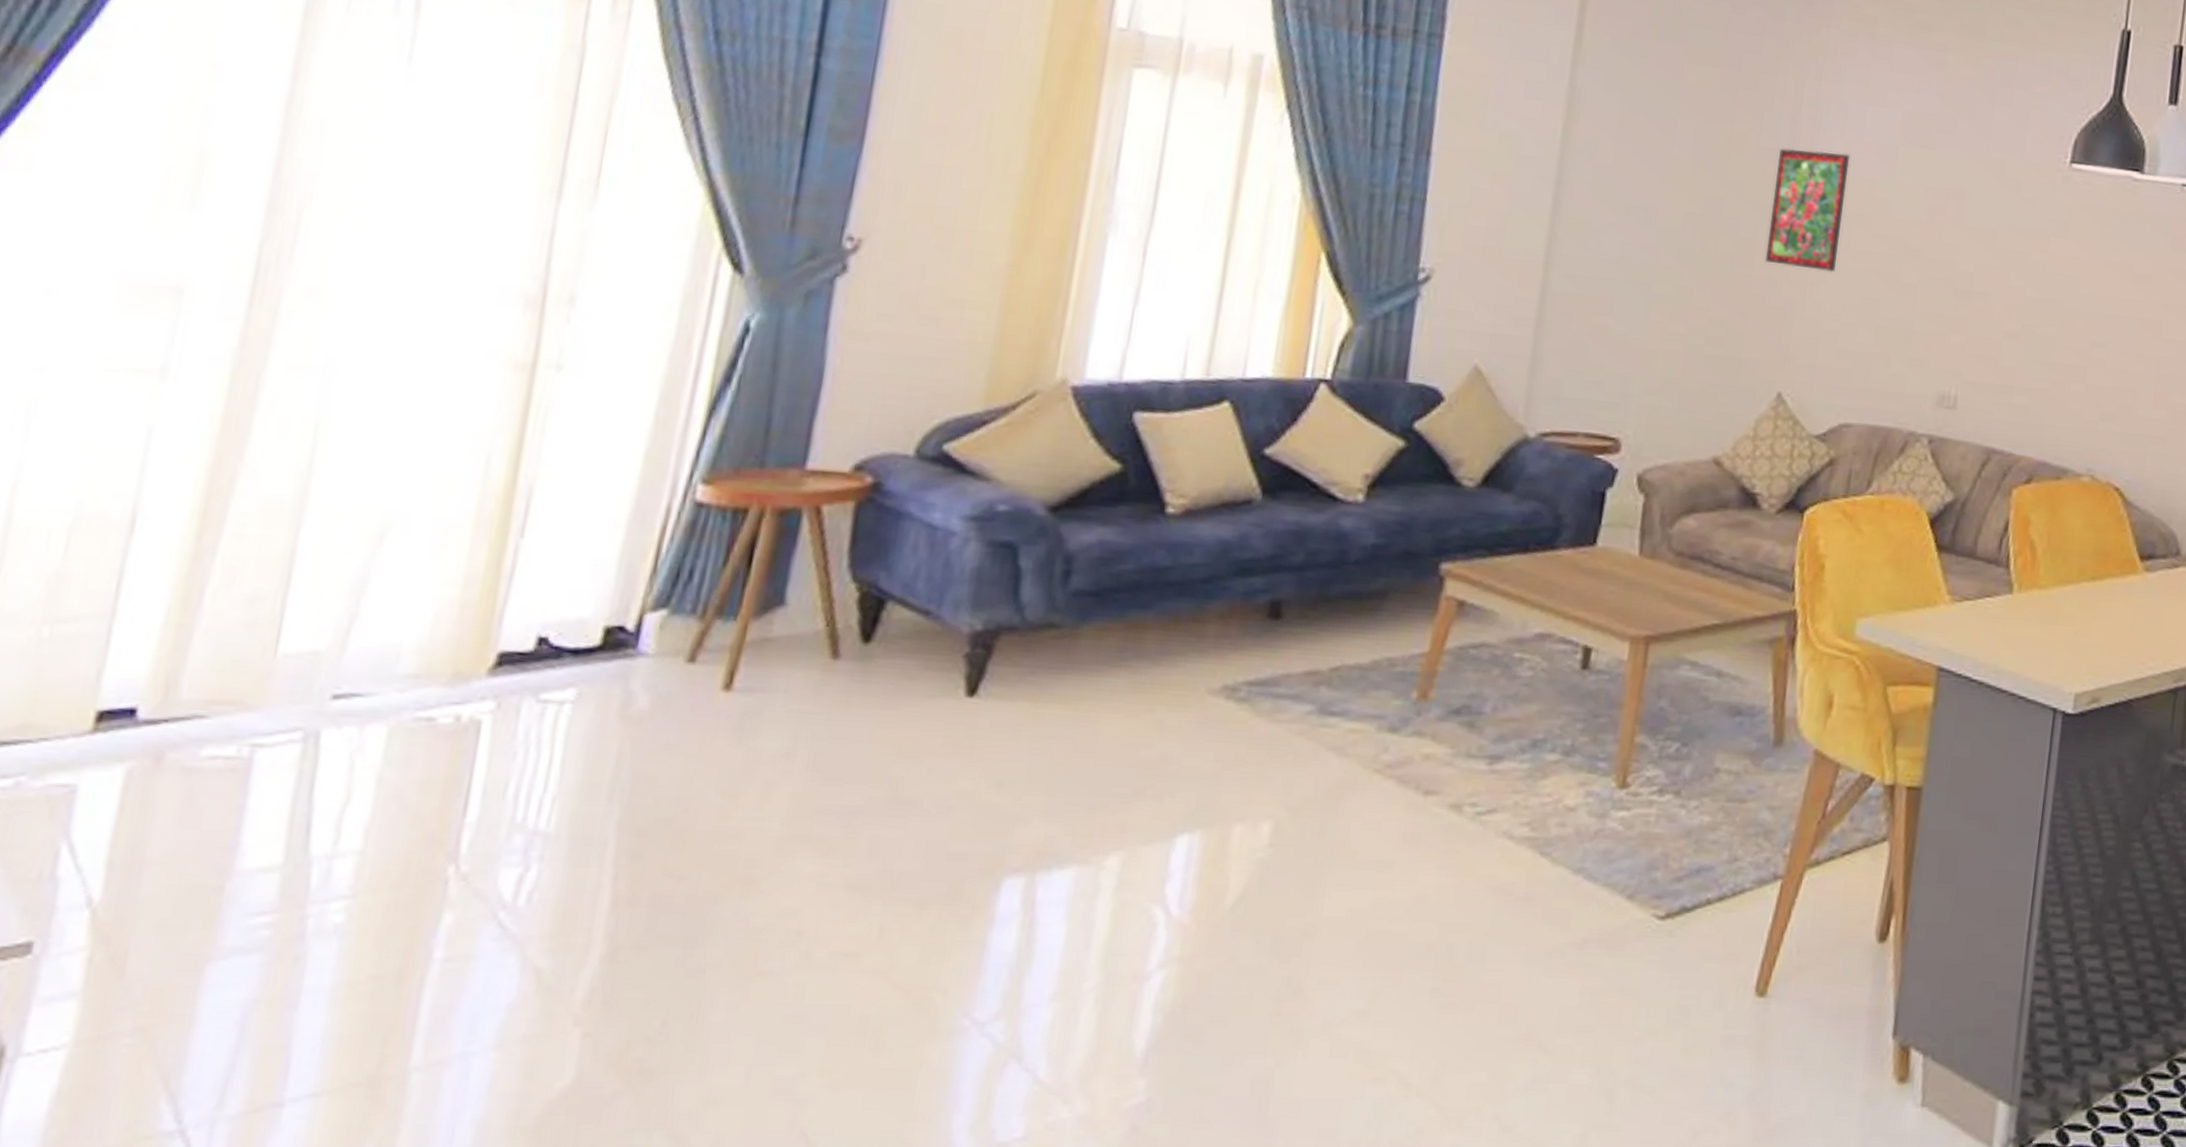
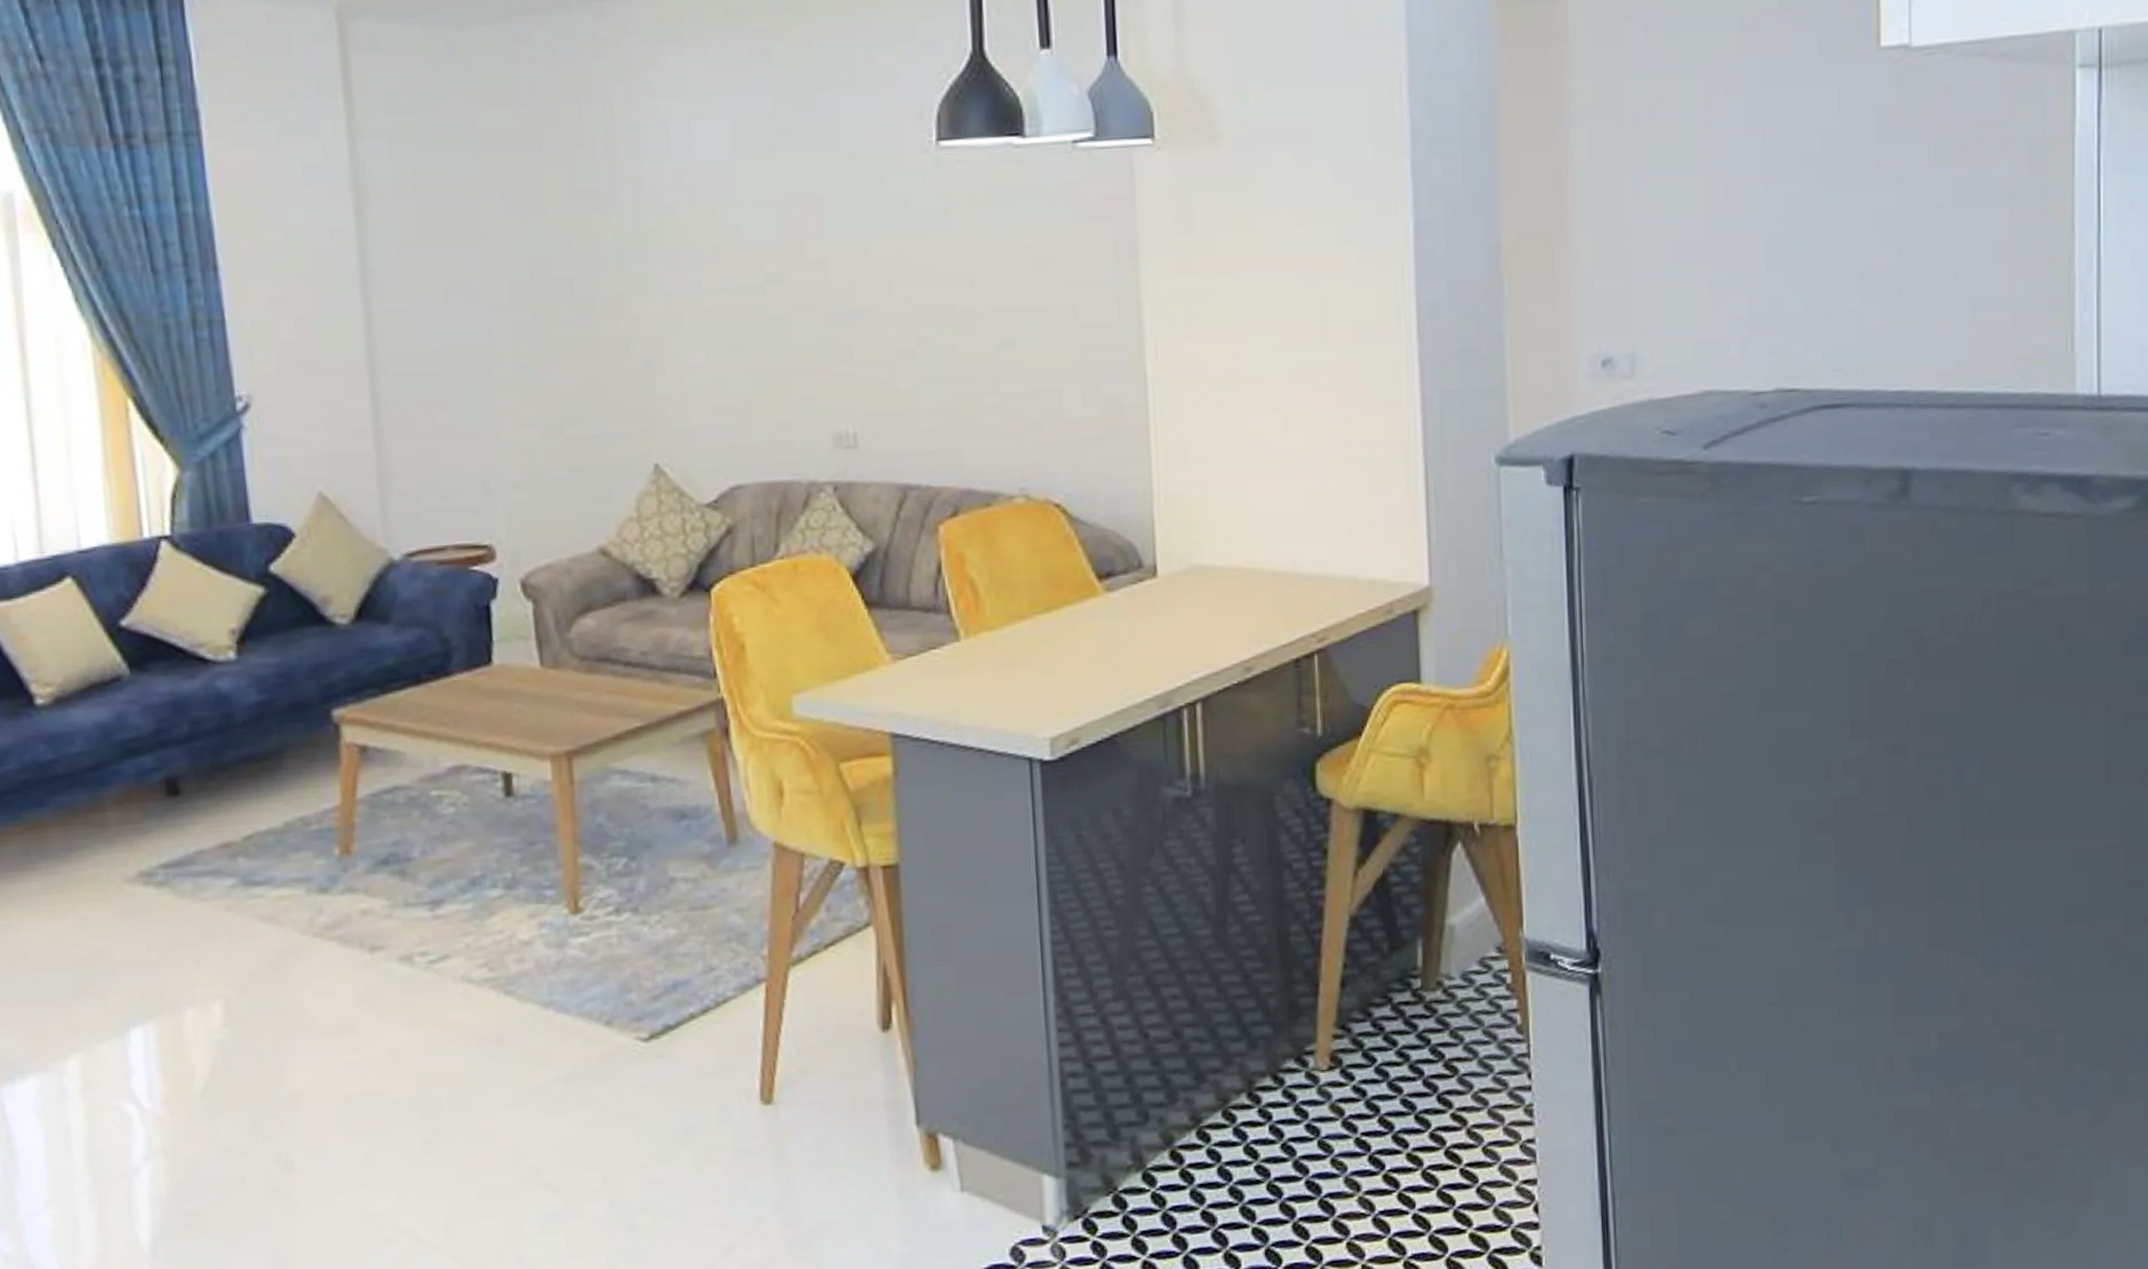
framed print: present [1765,148,1850,273] -> none [601,180,691,322]

